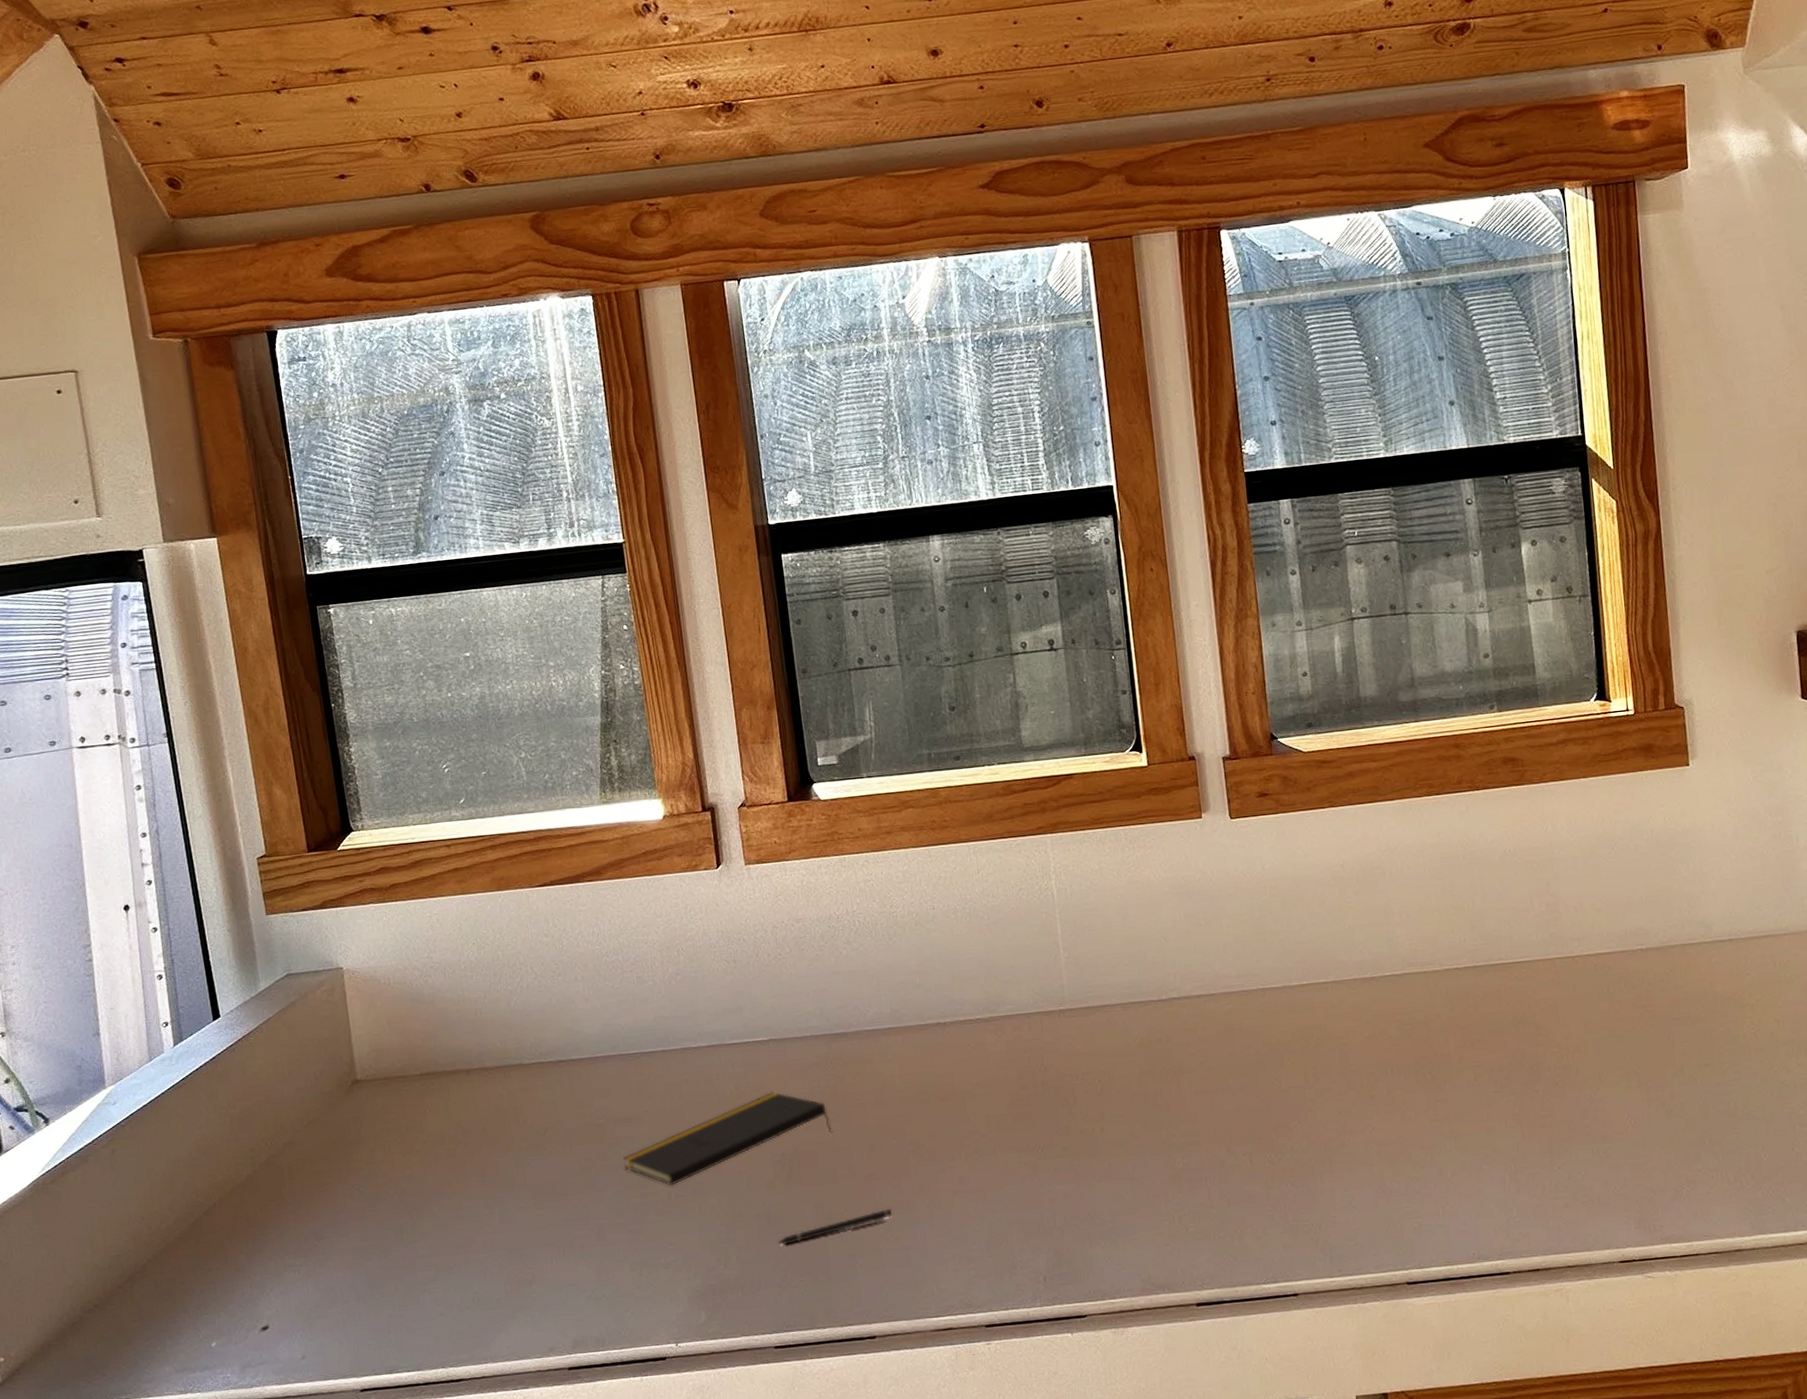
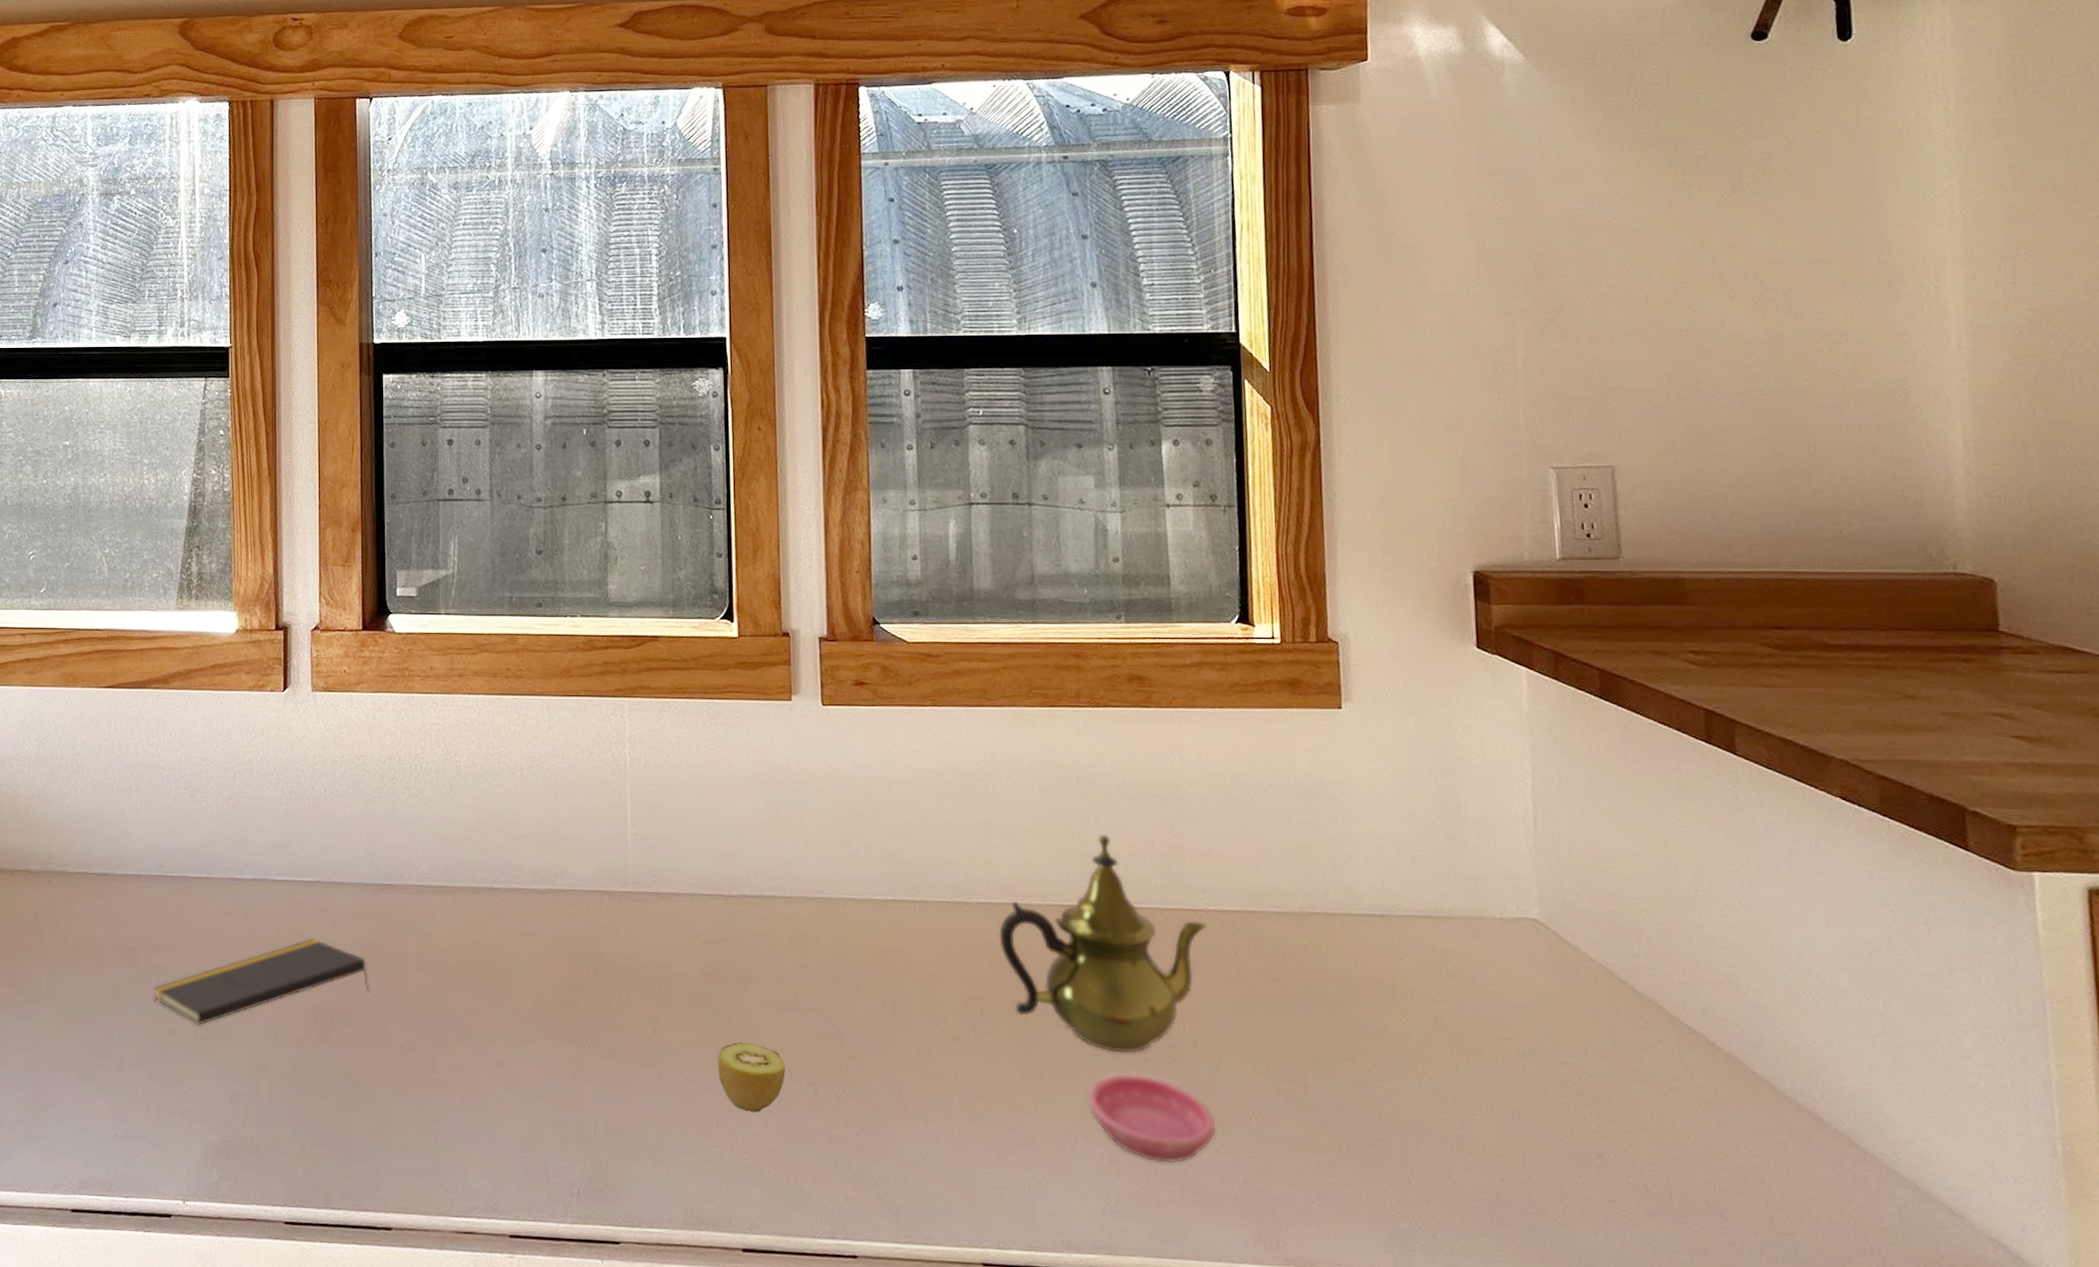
pen: present [777,1208,892,1246] -> none [300,1085,424,1110]
fruit: none [1160,1126,1223,1187] -> present [718,1041,785,1112]
teapot: none [1402,901,1583,1089] -> present [999,834,1207,1054]
saucer: none [1488,1103,1599,1175] -> present [1087,1073,1216,1164]

